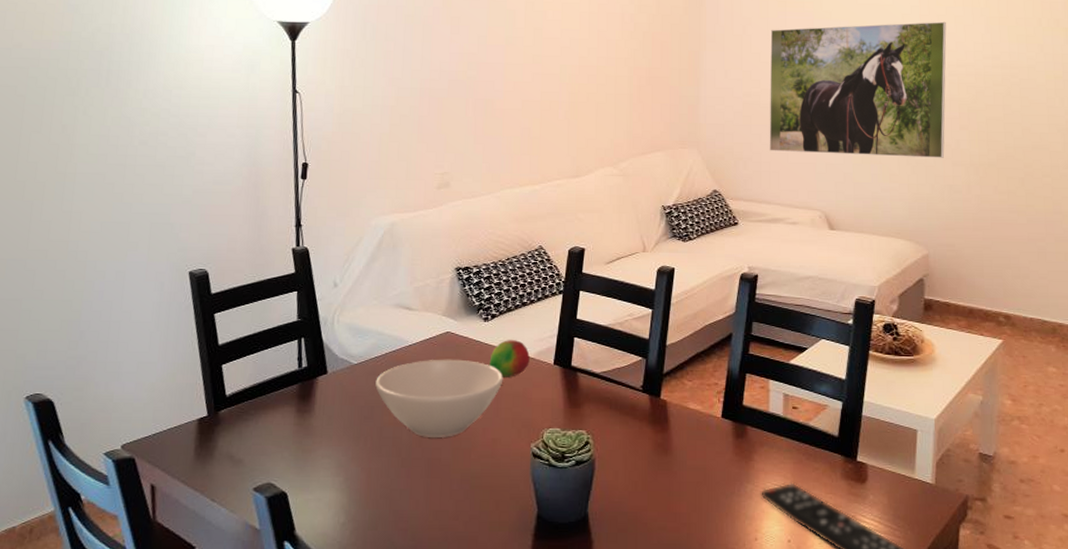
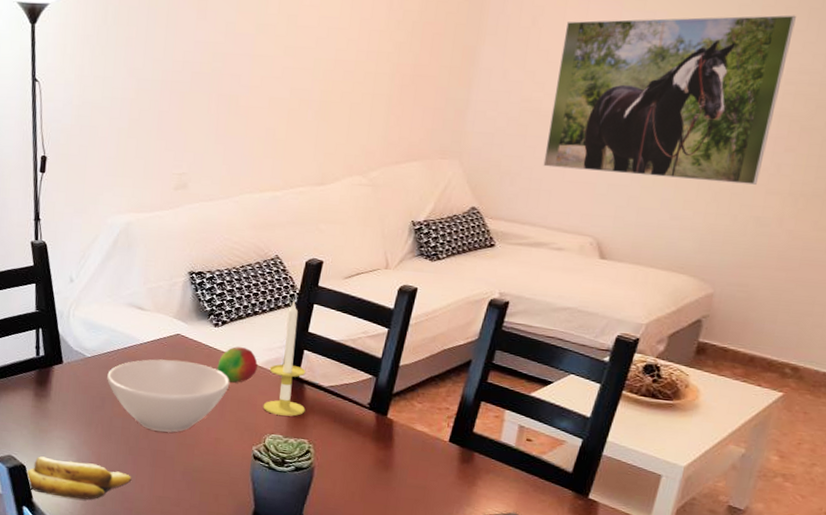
banana: none [288,480,406,525] -> present [26,456,132,500]
candle: none [538,288,581,407] -> present [263,300,306,416]

